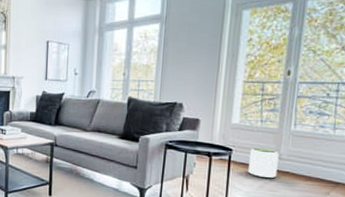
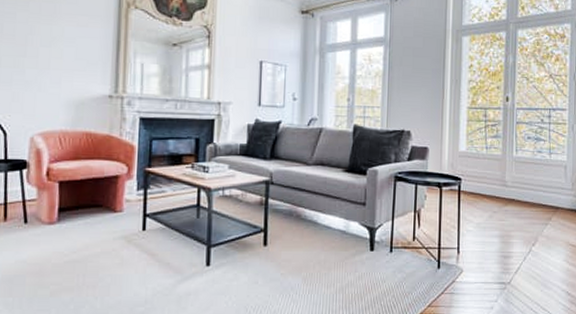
plant pot: present [248,148,279,179] -> none [478,176,505,208]

